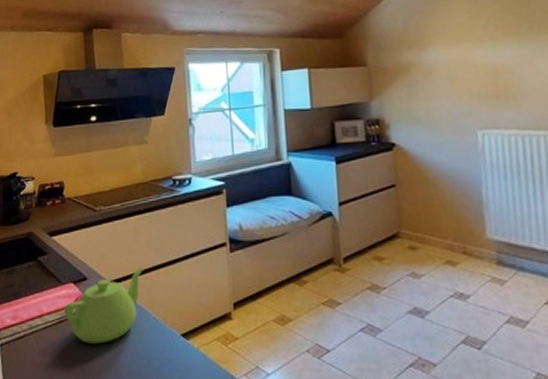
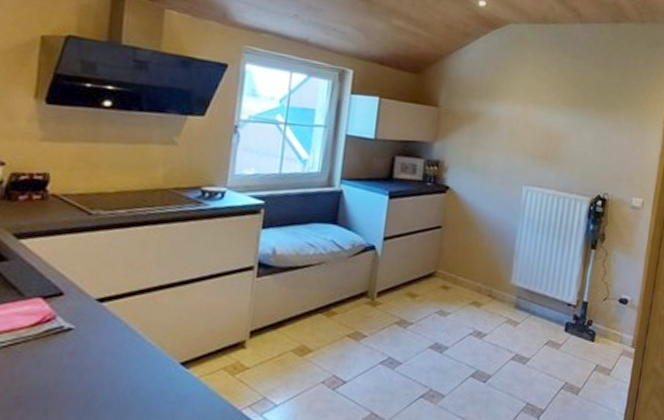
teapot: present [64,267,143,344] -> none [21,286,145,371]

